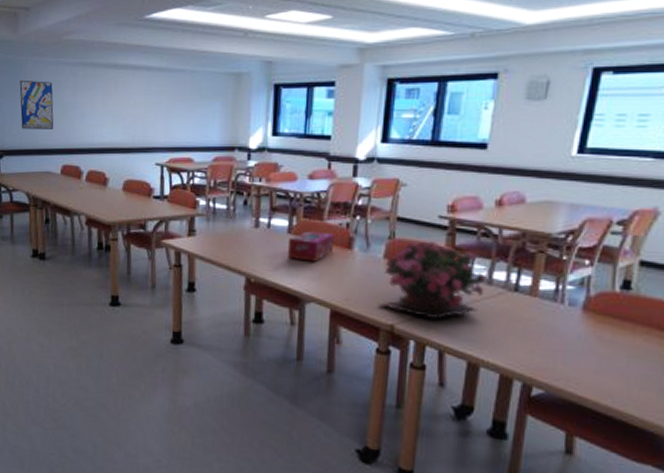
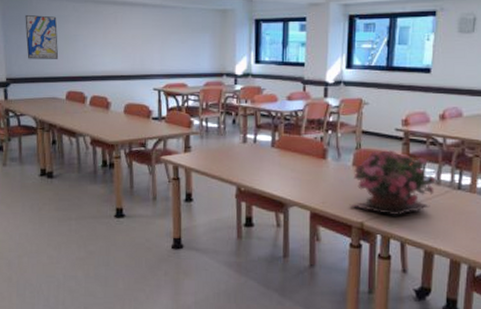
tissue box: present [287,231,335,262] -> none [271,145,311,171]

